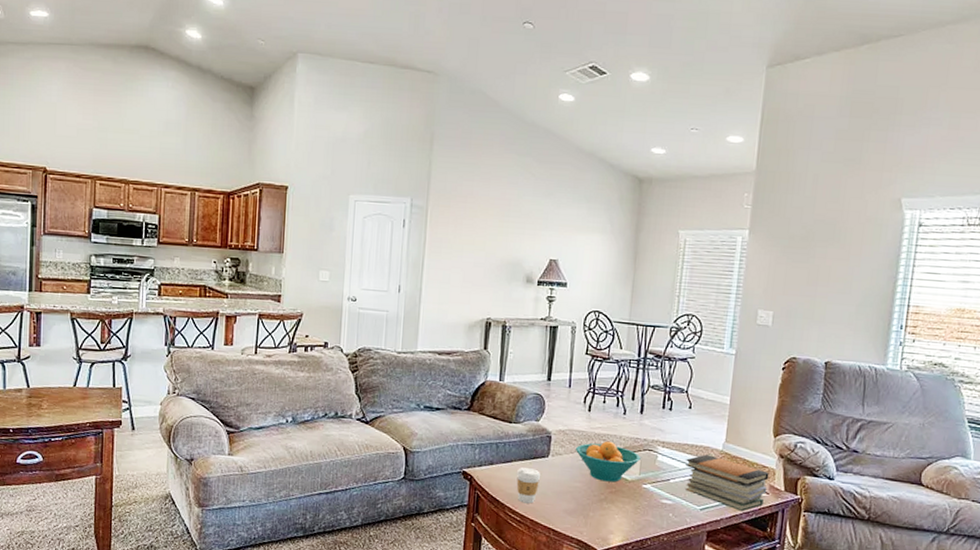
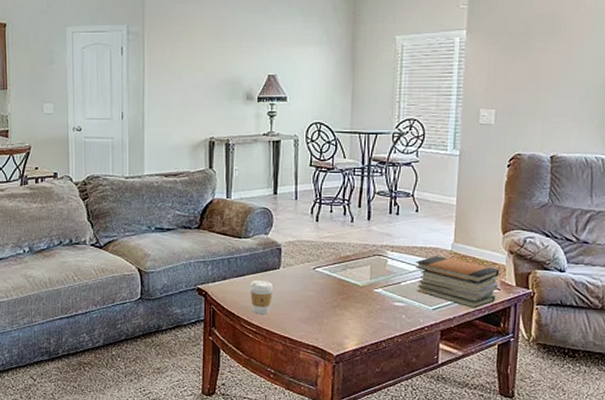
fruit bowl: present [576,441,641,482] -> none [306,249,371,289]

